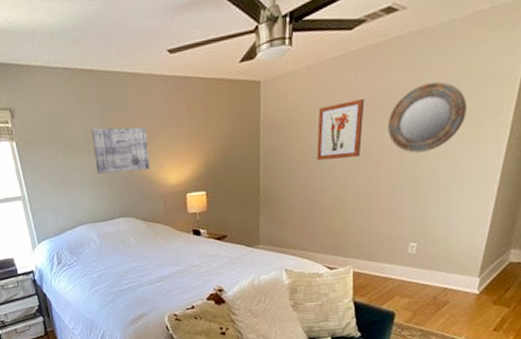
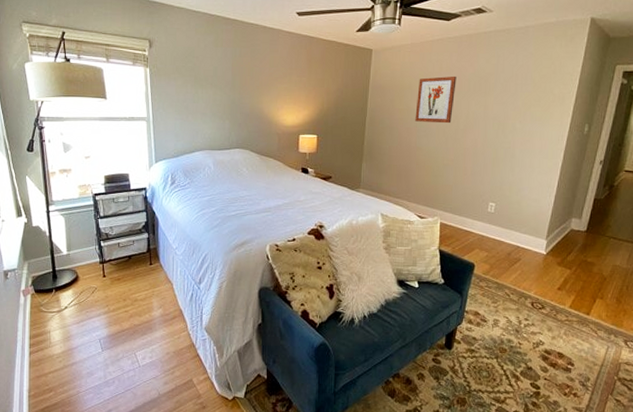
wall art: present [91,127,150,174] -> none [220,68,270,110]
home mirror: present [388,81,467,153] -> none [474,71,538,126]

